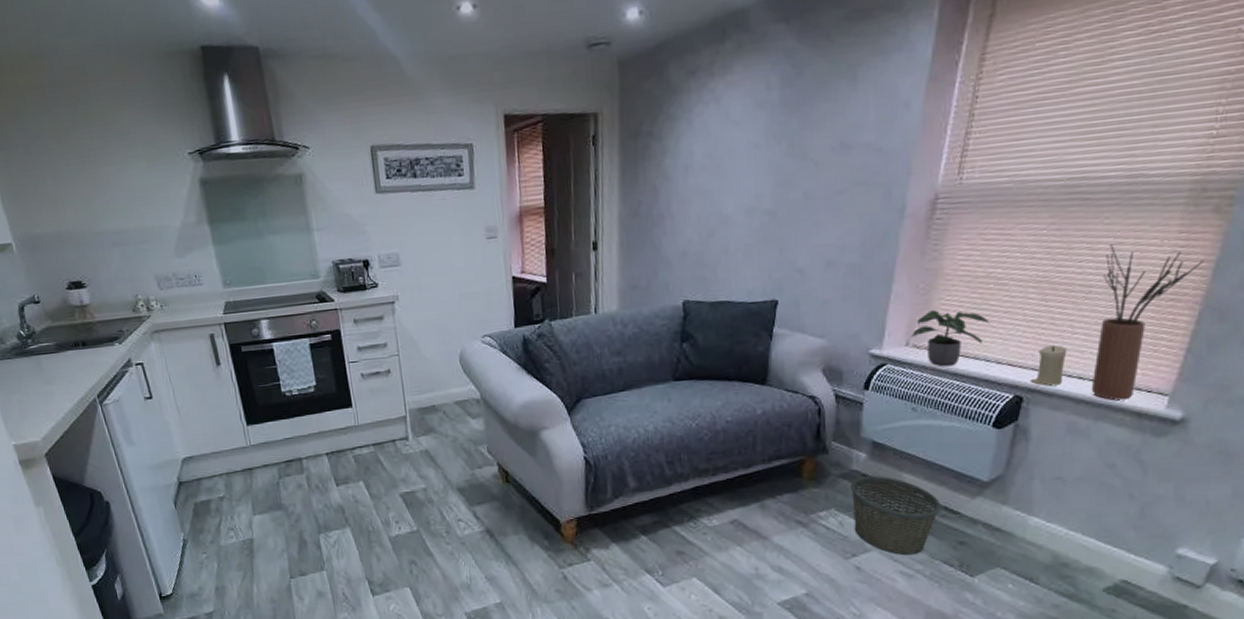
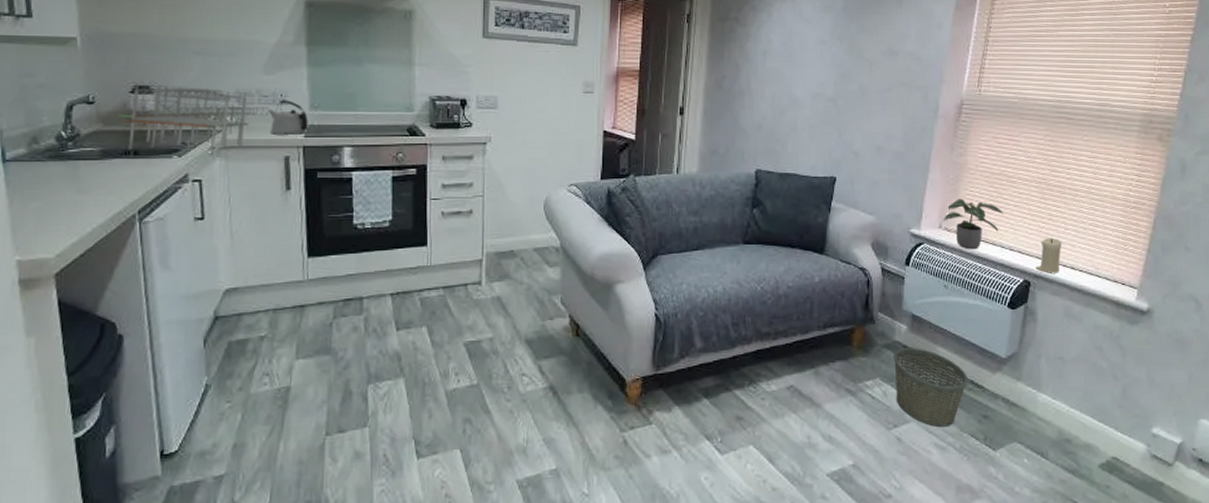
architectural model: none [60,277,188,342] -> present [117,84,270,156]
kettle: none [187,280,226,316] -> present [268,100,308,136]
vase: present [1091,244,1204,401] -> none [1081,157,1154,291]

